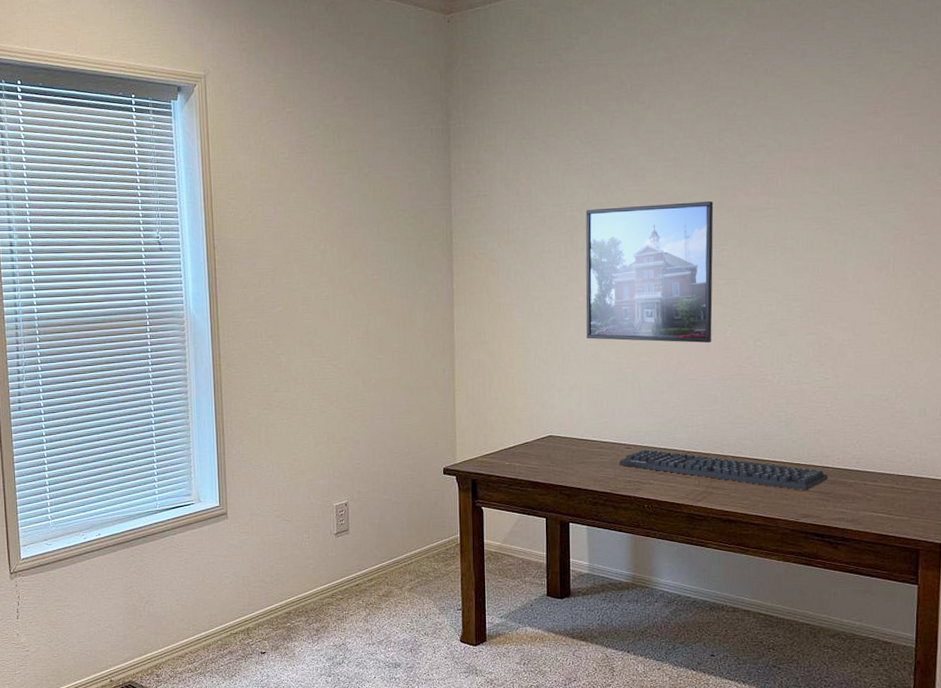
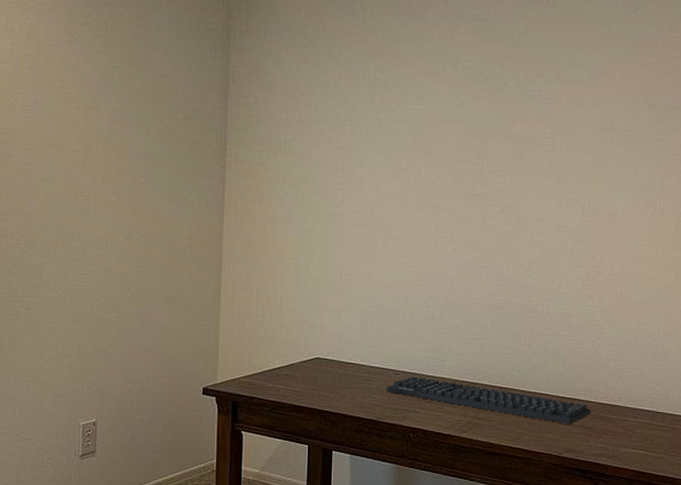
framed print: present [585,201,714,343] -> none [360,125,492,270]

